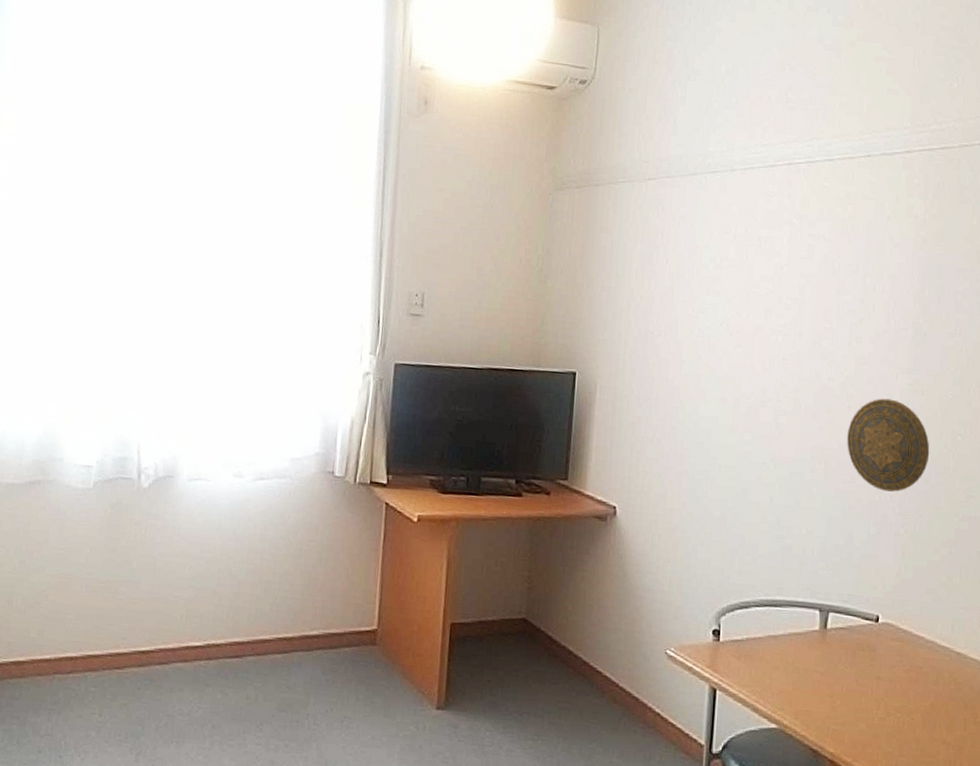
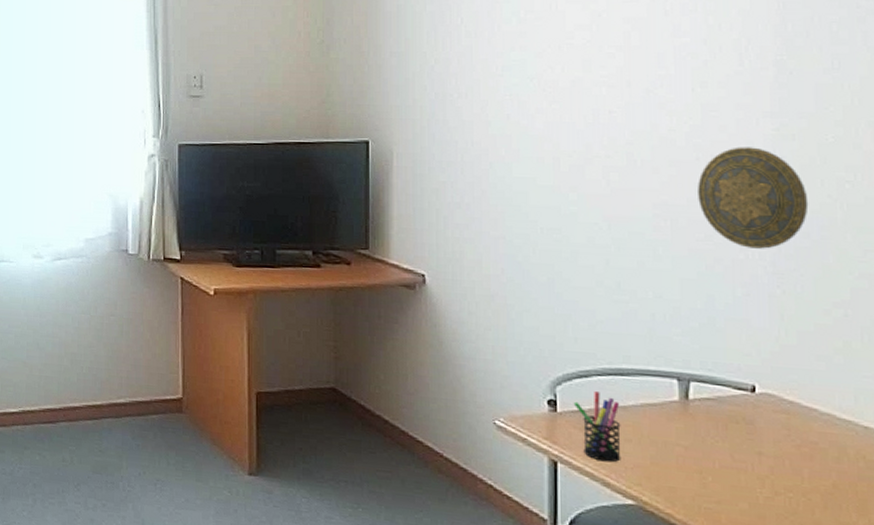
pen holder: none [733,622,772,689] -> present [573,391,621,463]

